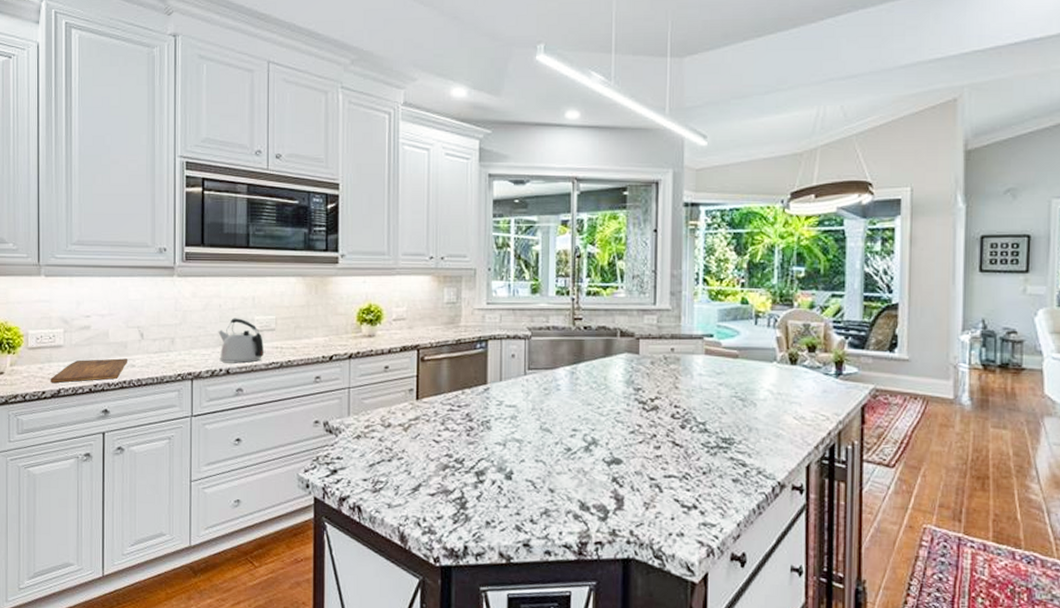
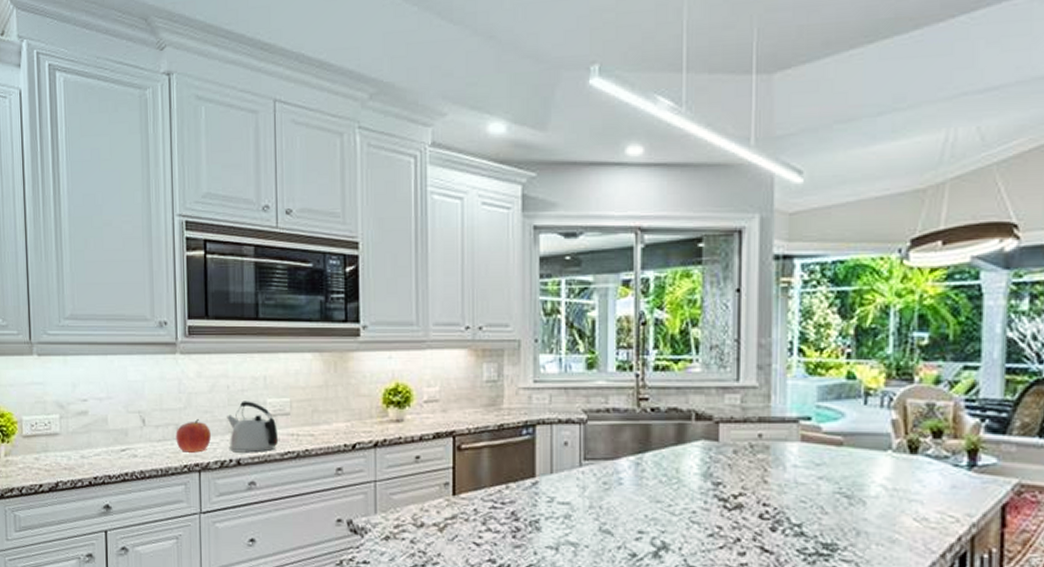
cutting board: present [51,358,127,383] -> none [48,447,129,475]
fruit: none [171,334,203,363] -> present [176,419,211,453]

